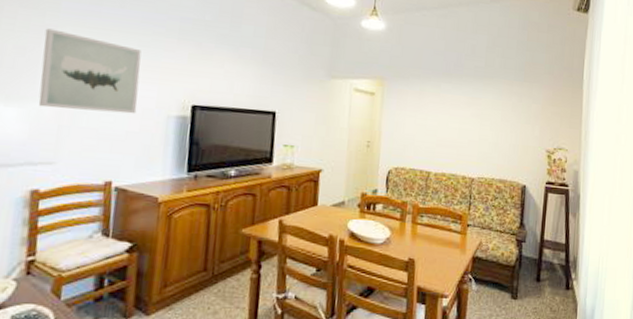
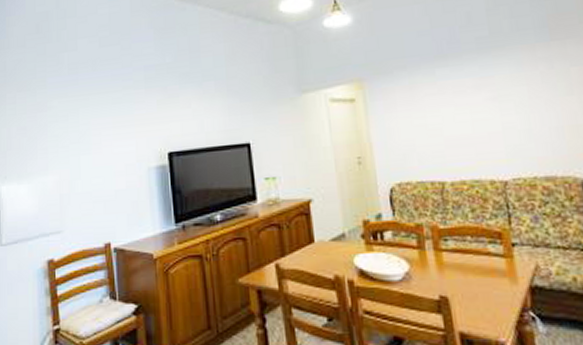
wall art: present [38,28,142,114] -> none [38,105,121,180]

